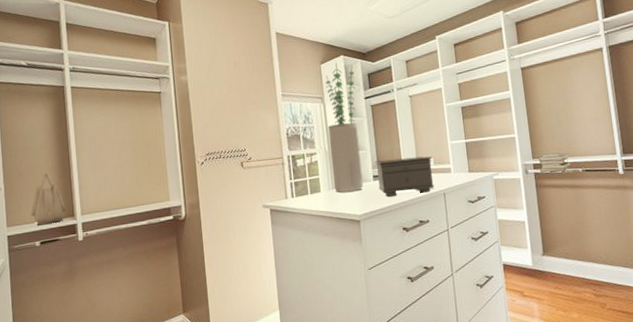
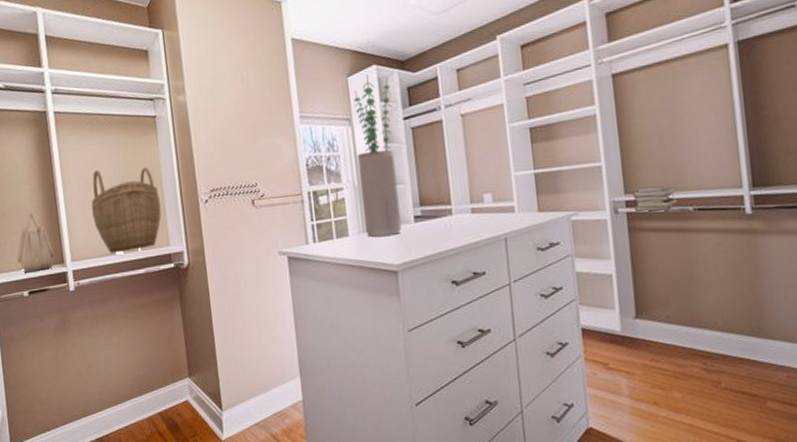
woven basket: none [101,134,163,208] -> present [91,167,162,254]
jewelry box: present [374,156,434,197] -> none [416,191,493,243]

